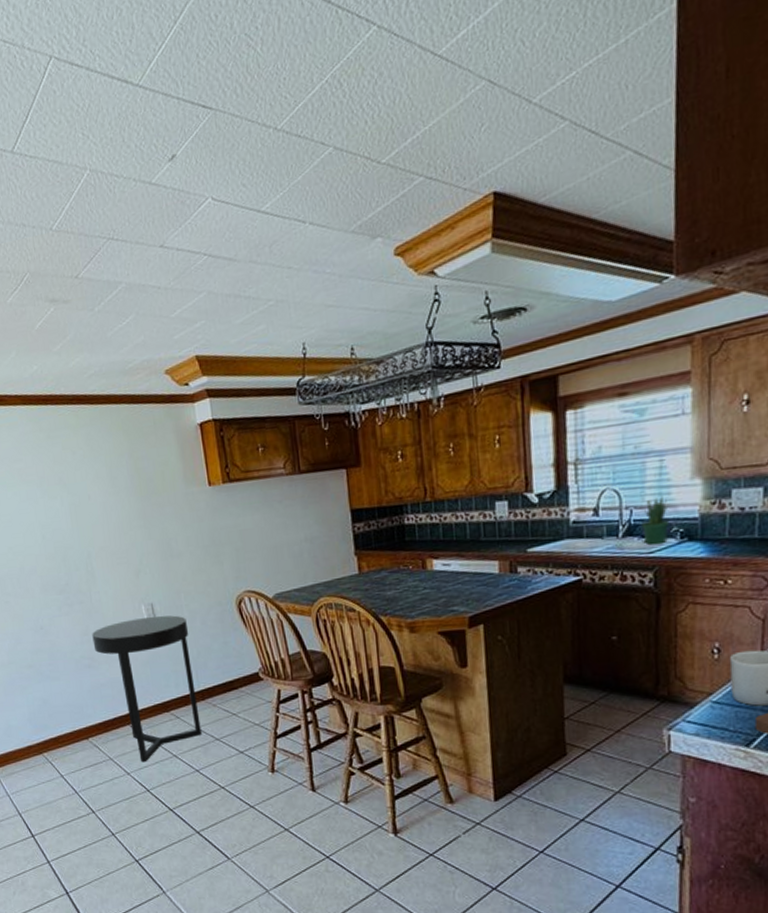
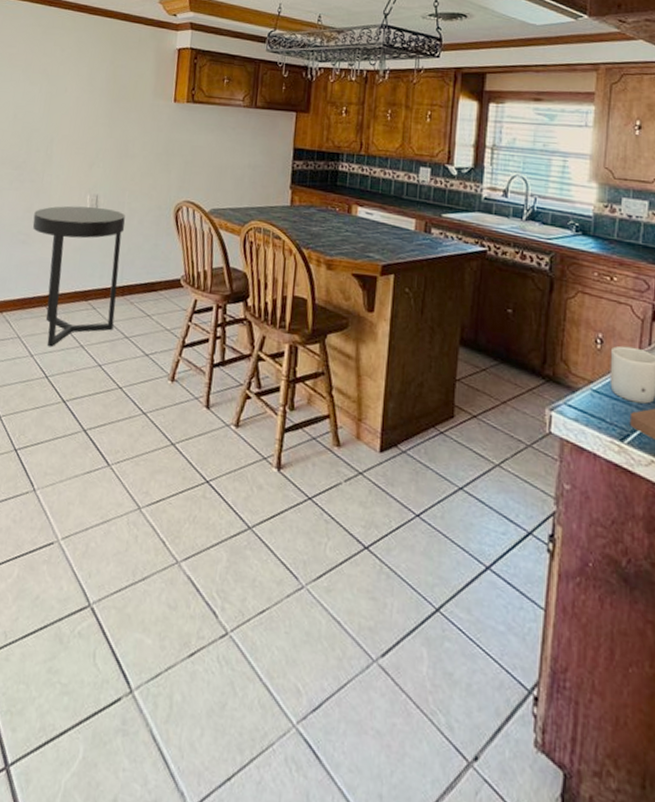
planter: present [642,495,669,546] -> none [544,191,567,234]

